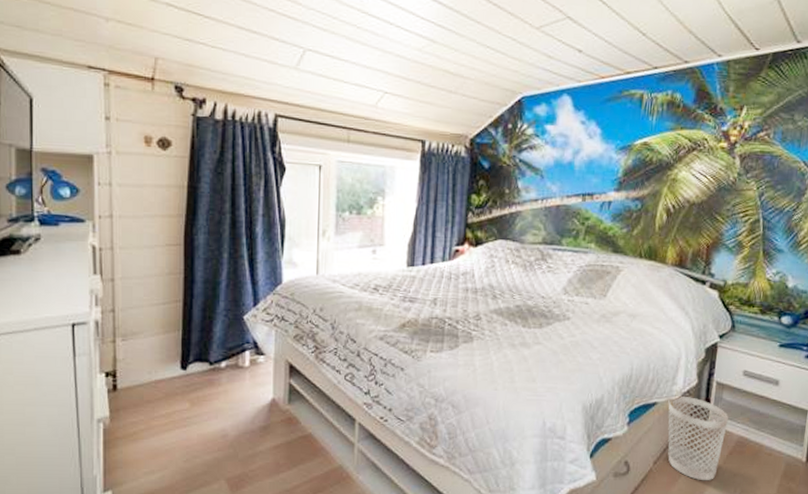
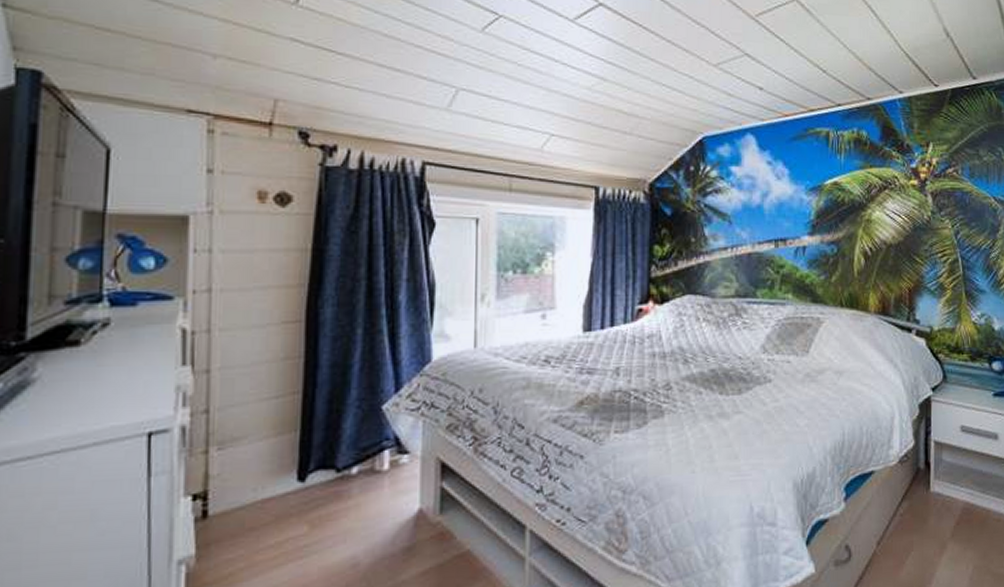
wastebasket: present [668,396,728,481] -> none [886,461,951,560]

